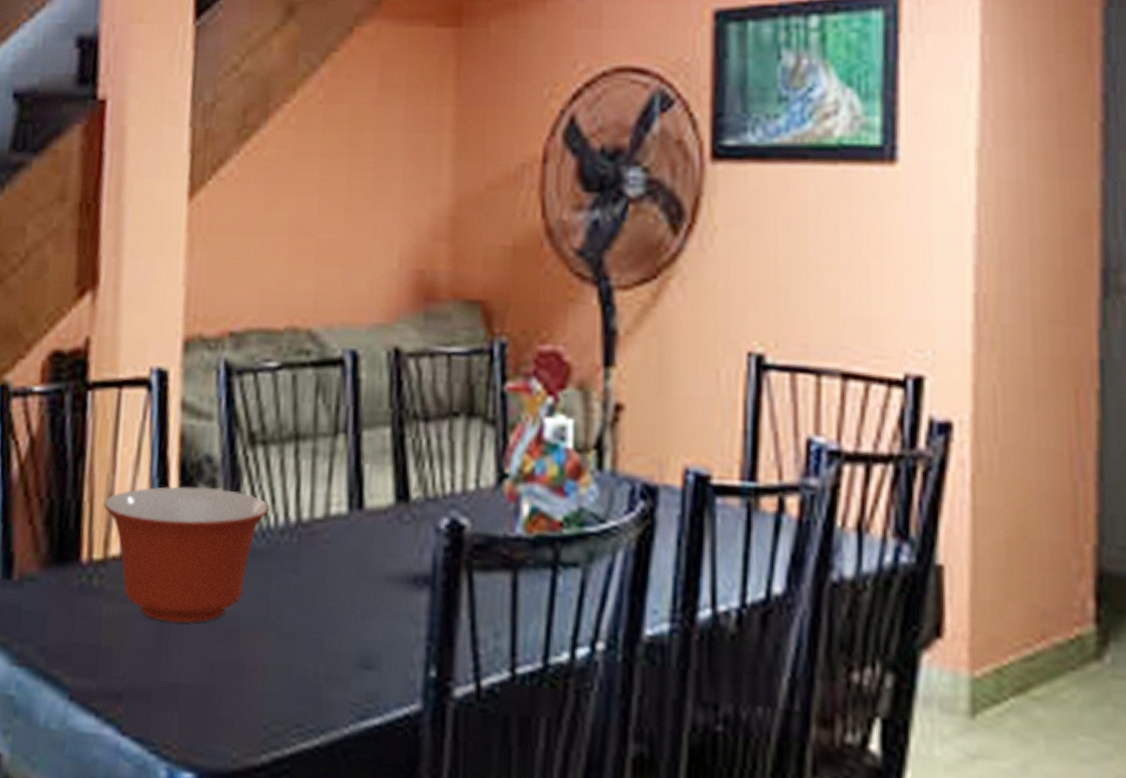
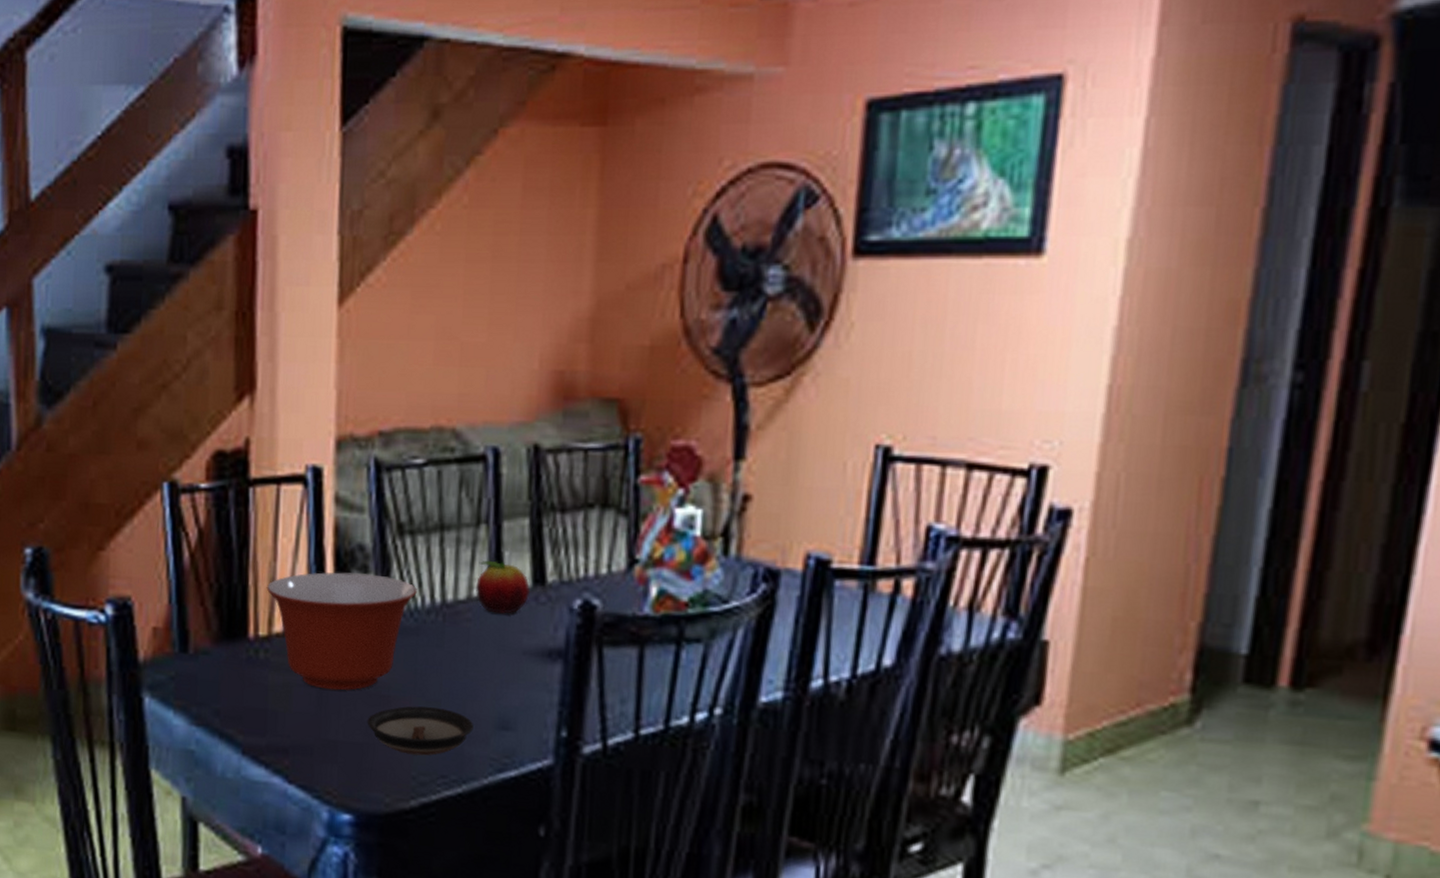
saucer: none [212,641,332,701] -> present [367,706,474,756]
fruit: none [334,473,394,535] -> present [476,560,531,614]

